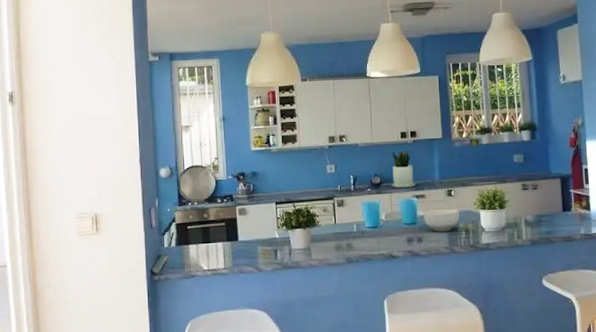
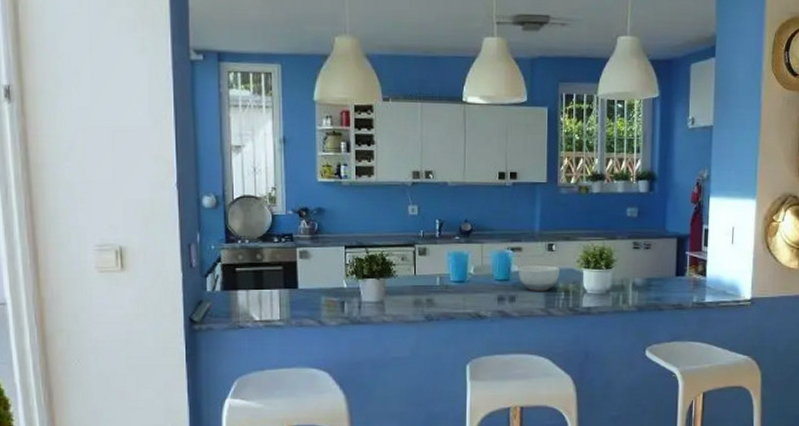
planter: present [391,150,416,189] -> none [483,193,513,239]

